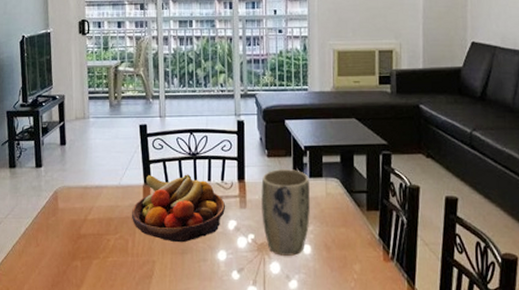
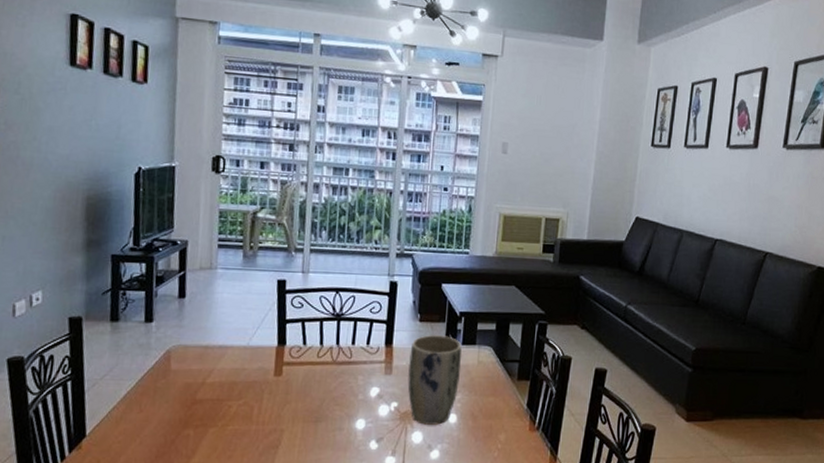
fruit bowl: present [131,174,226,243] -> none [259,336,370,410]

